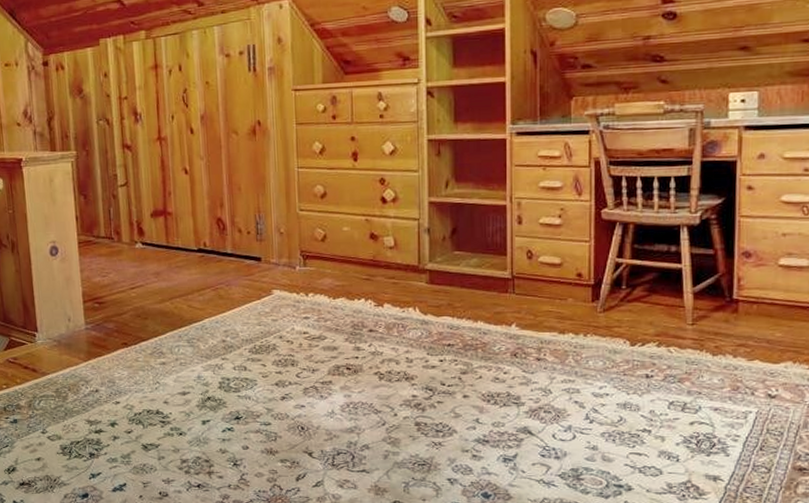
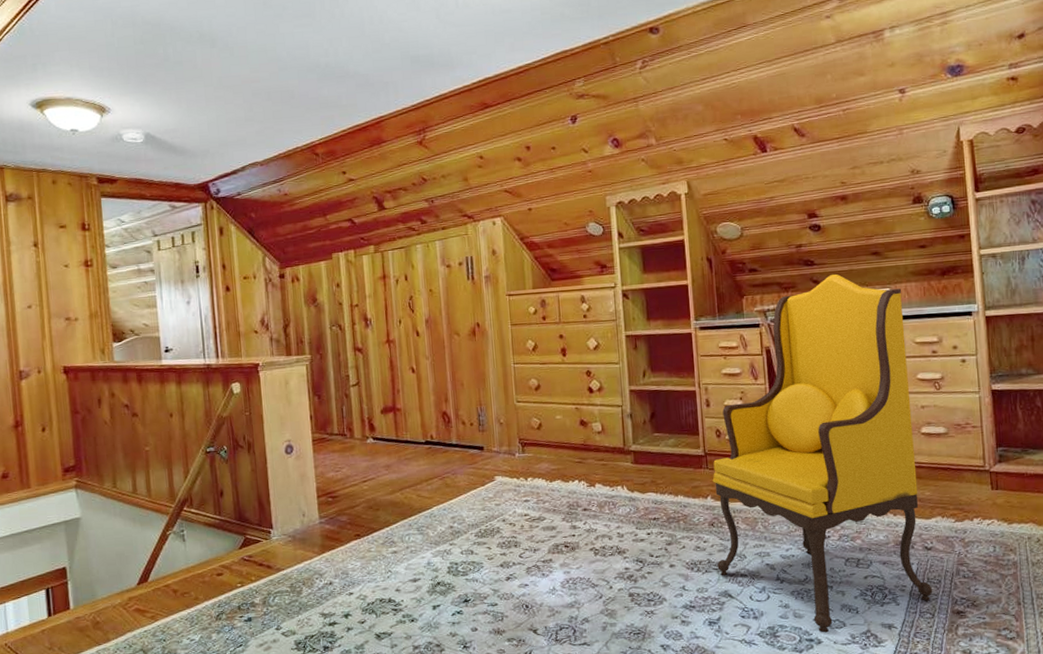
armchair: none [518,72,773,480] -> present [712,273,933,633]

